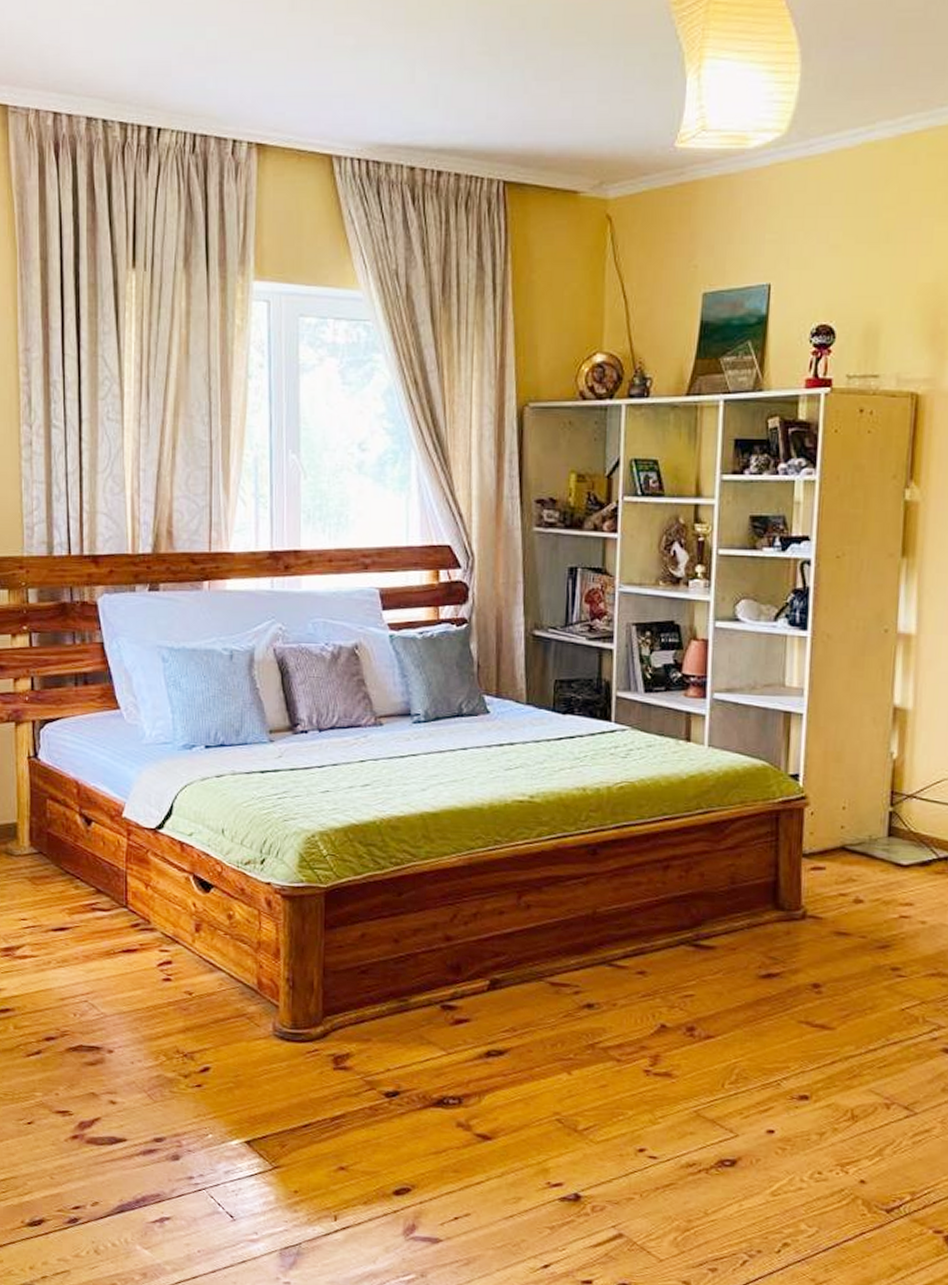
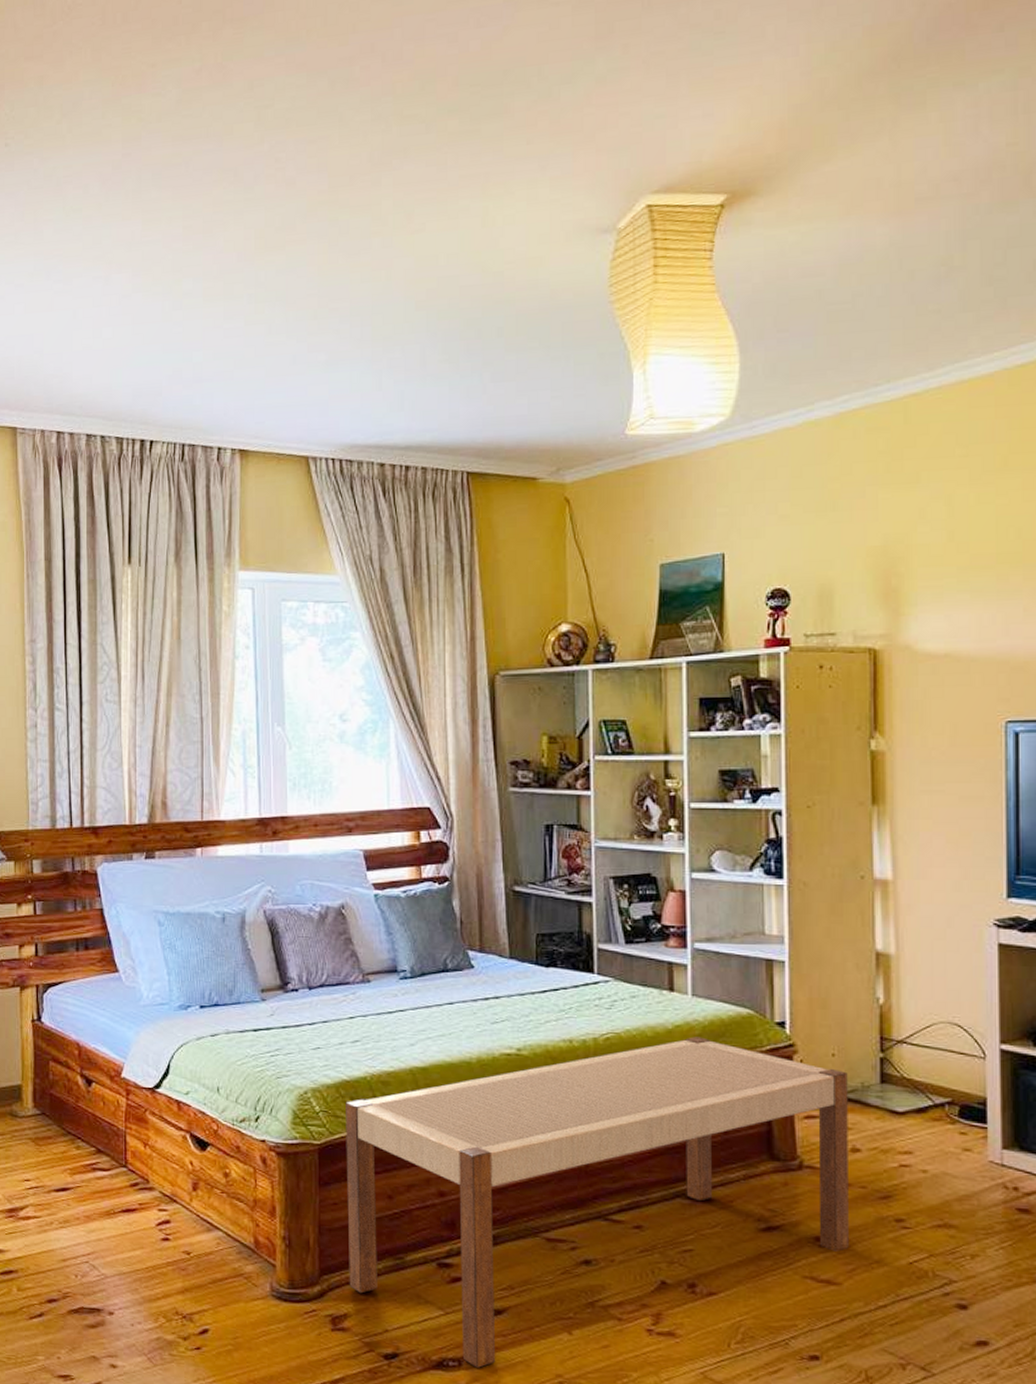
bench: none [352,787,857,1106] -> present [346,1036,849,1368]

